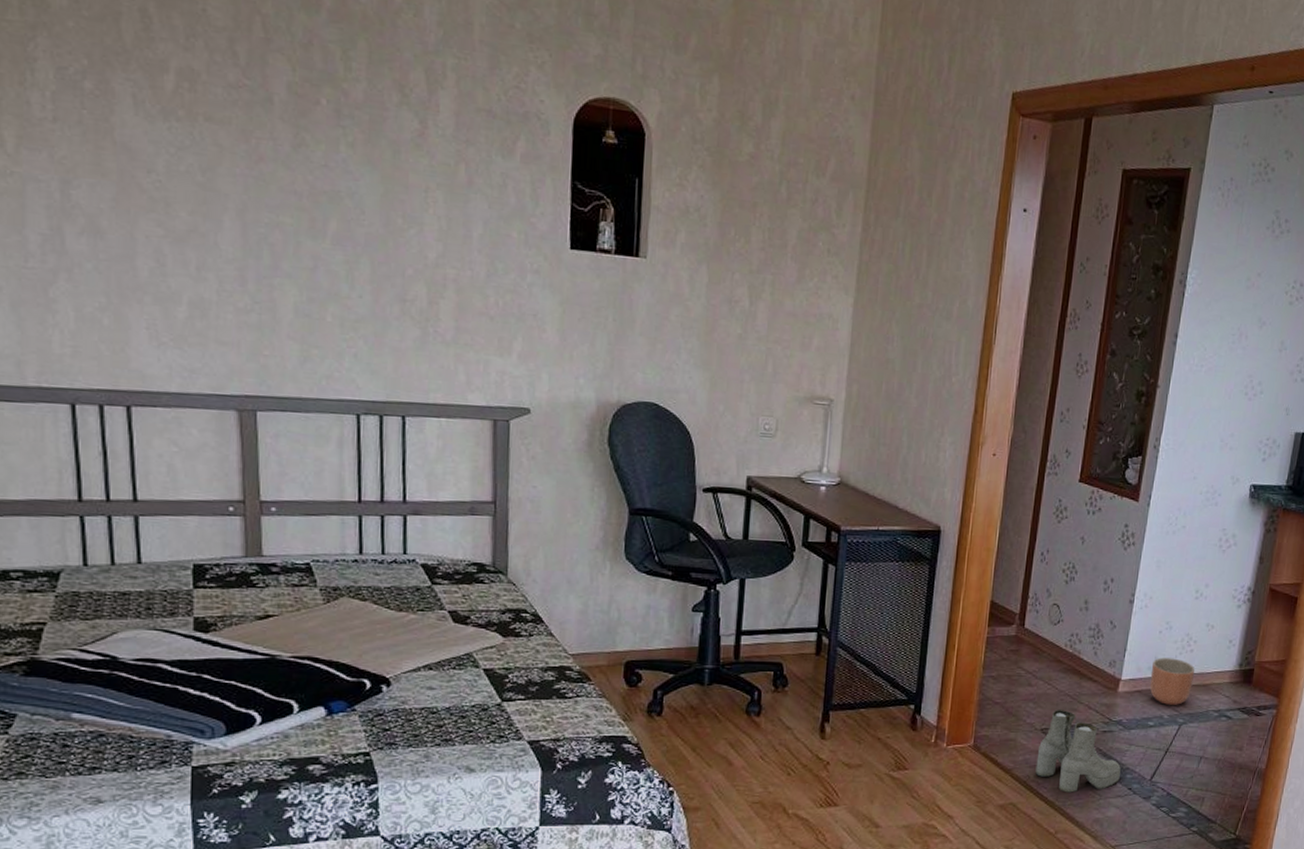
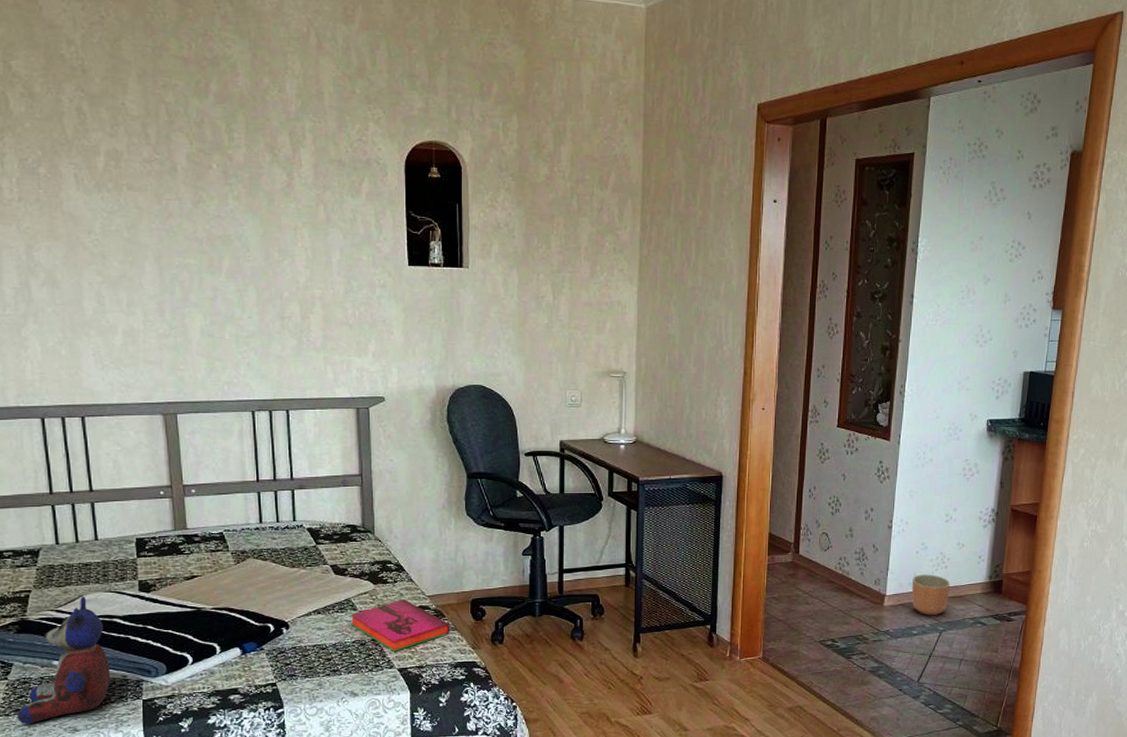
stuffed bear: none [19,633,149,791] -> present [17,596,110,724]
hardback book: none [470,656,597,720] -> present [350,598,450,651]
boots: present [1035,710,1121,793] -> none [817,624,891,695]

